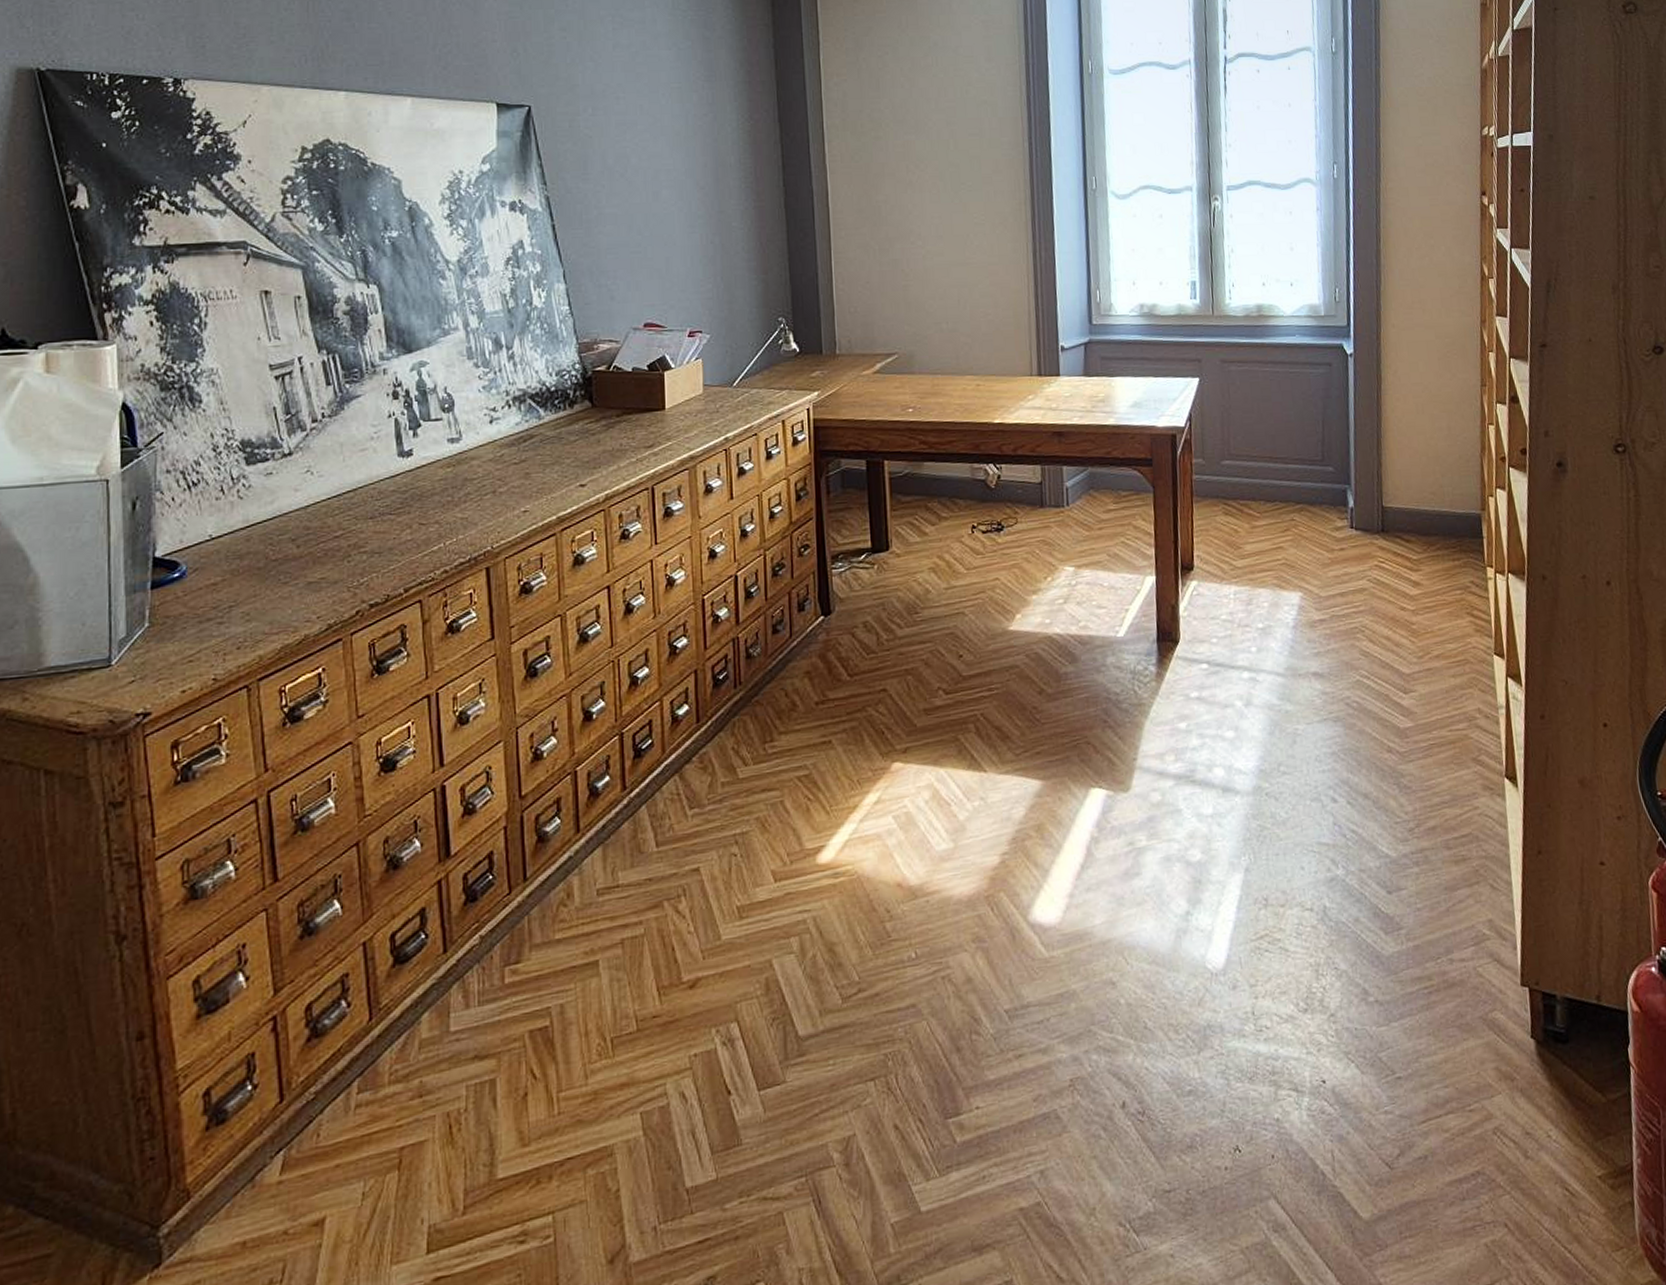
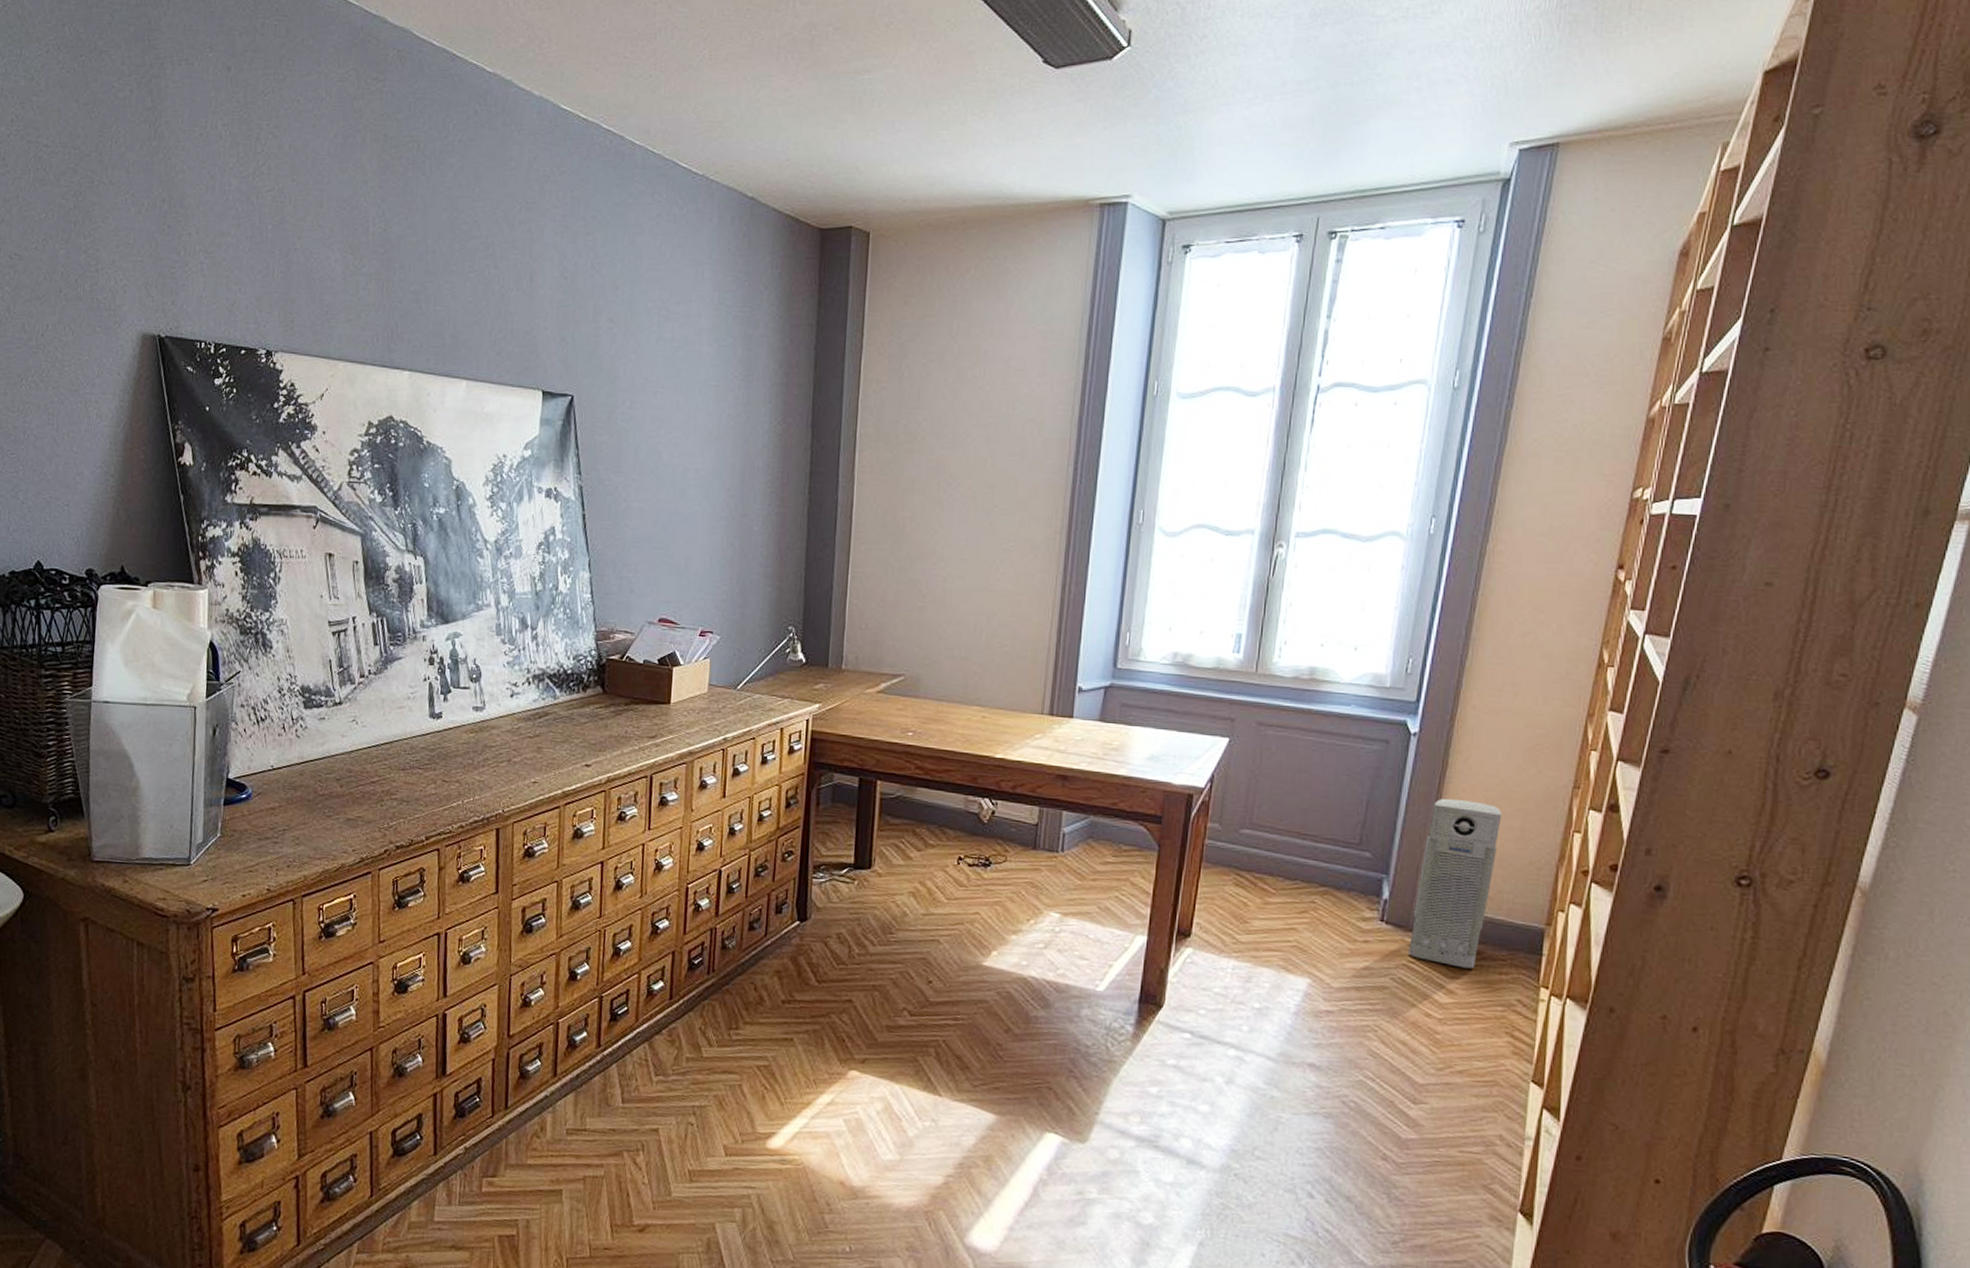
air purifier: none [1375,408,1434,560] -> present [1409,798,1502,969]

